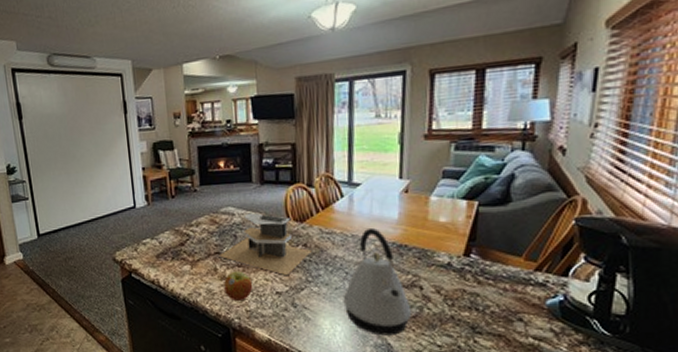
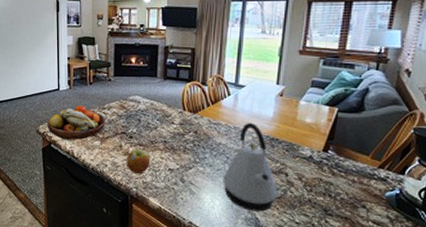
fruit bowl: none [124,224,195,266] -> present [47,105,106,140]
architectural model: present [218,212,312,276] -> none [124,102,201,157]

